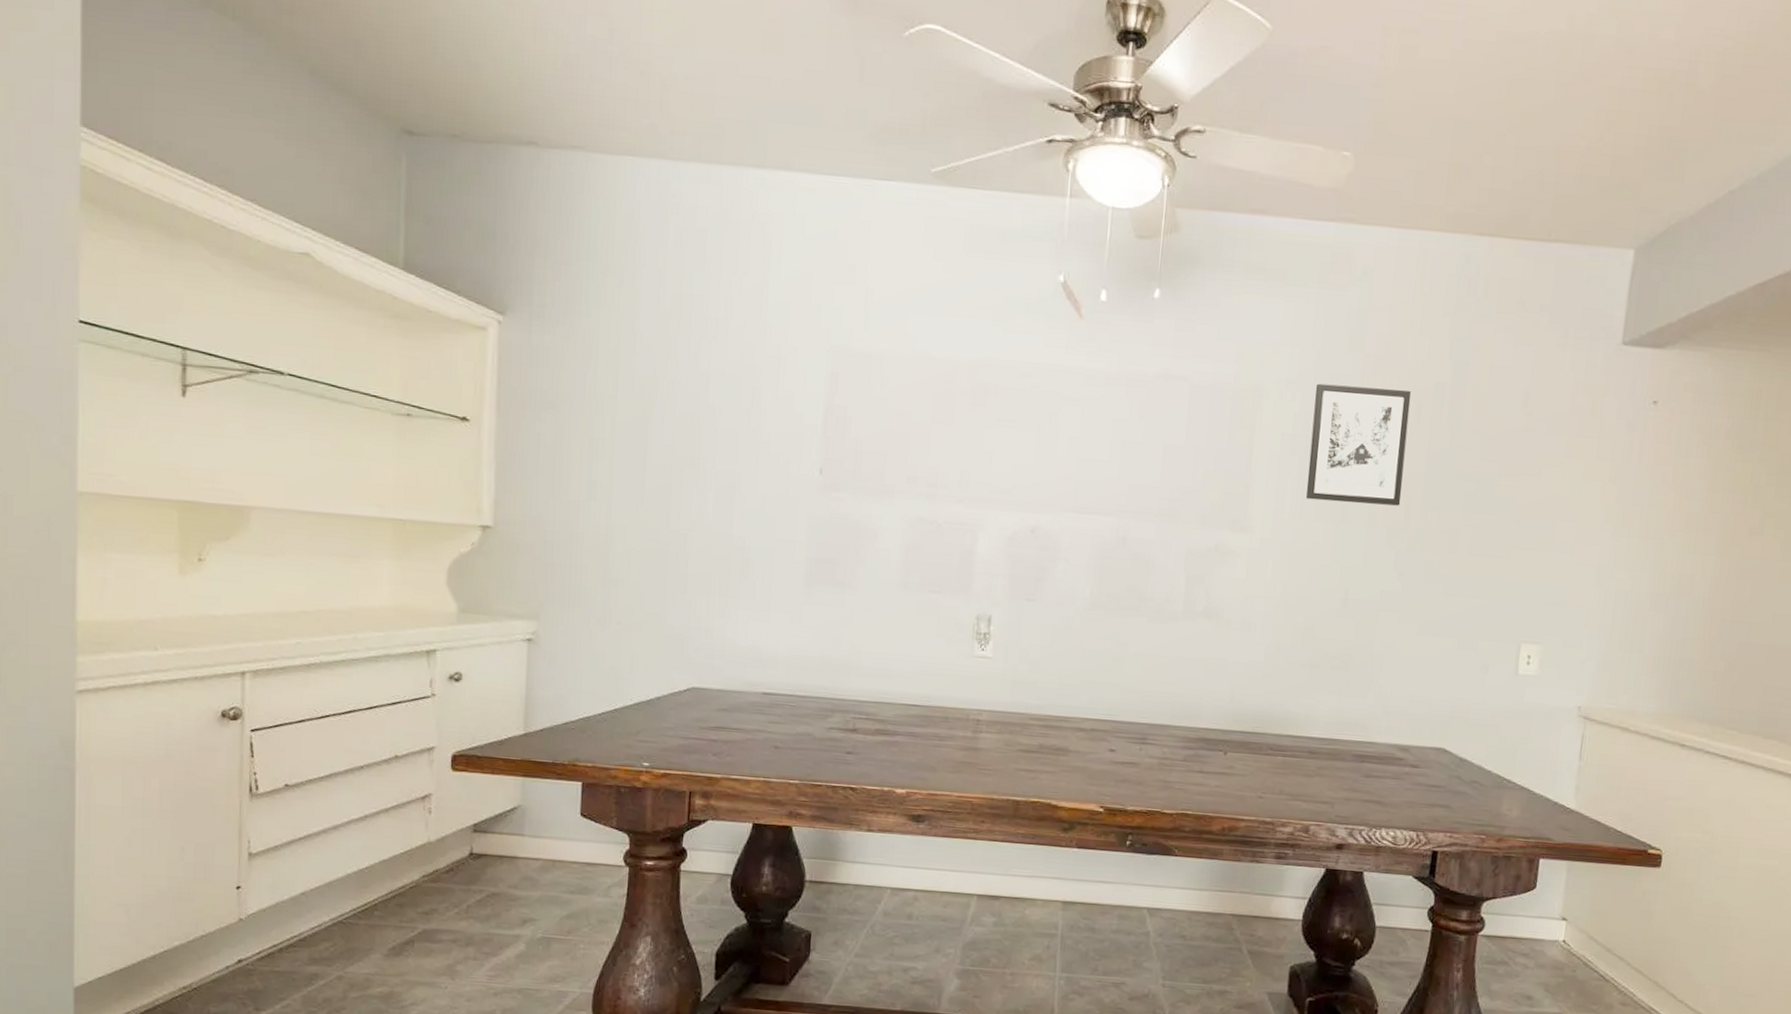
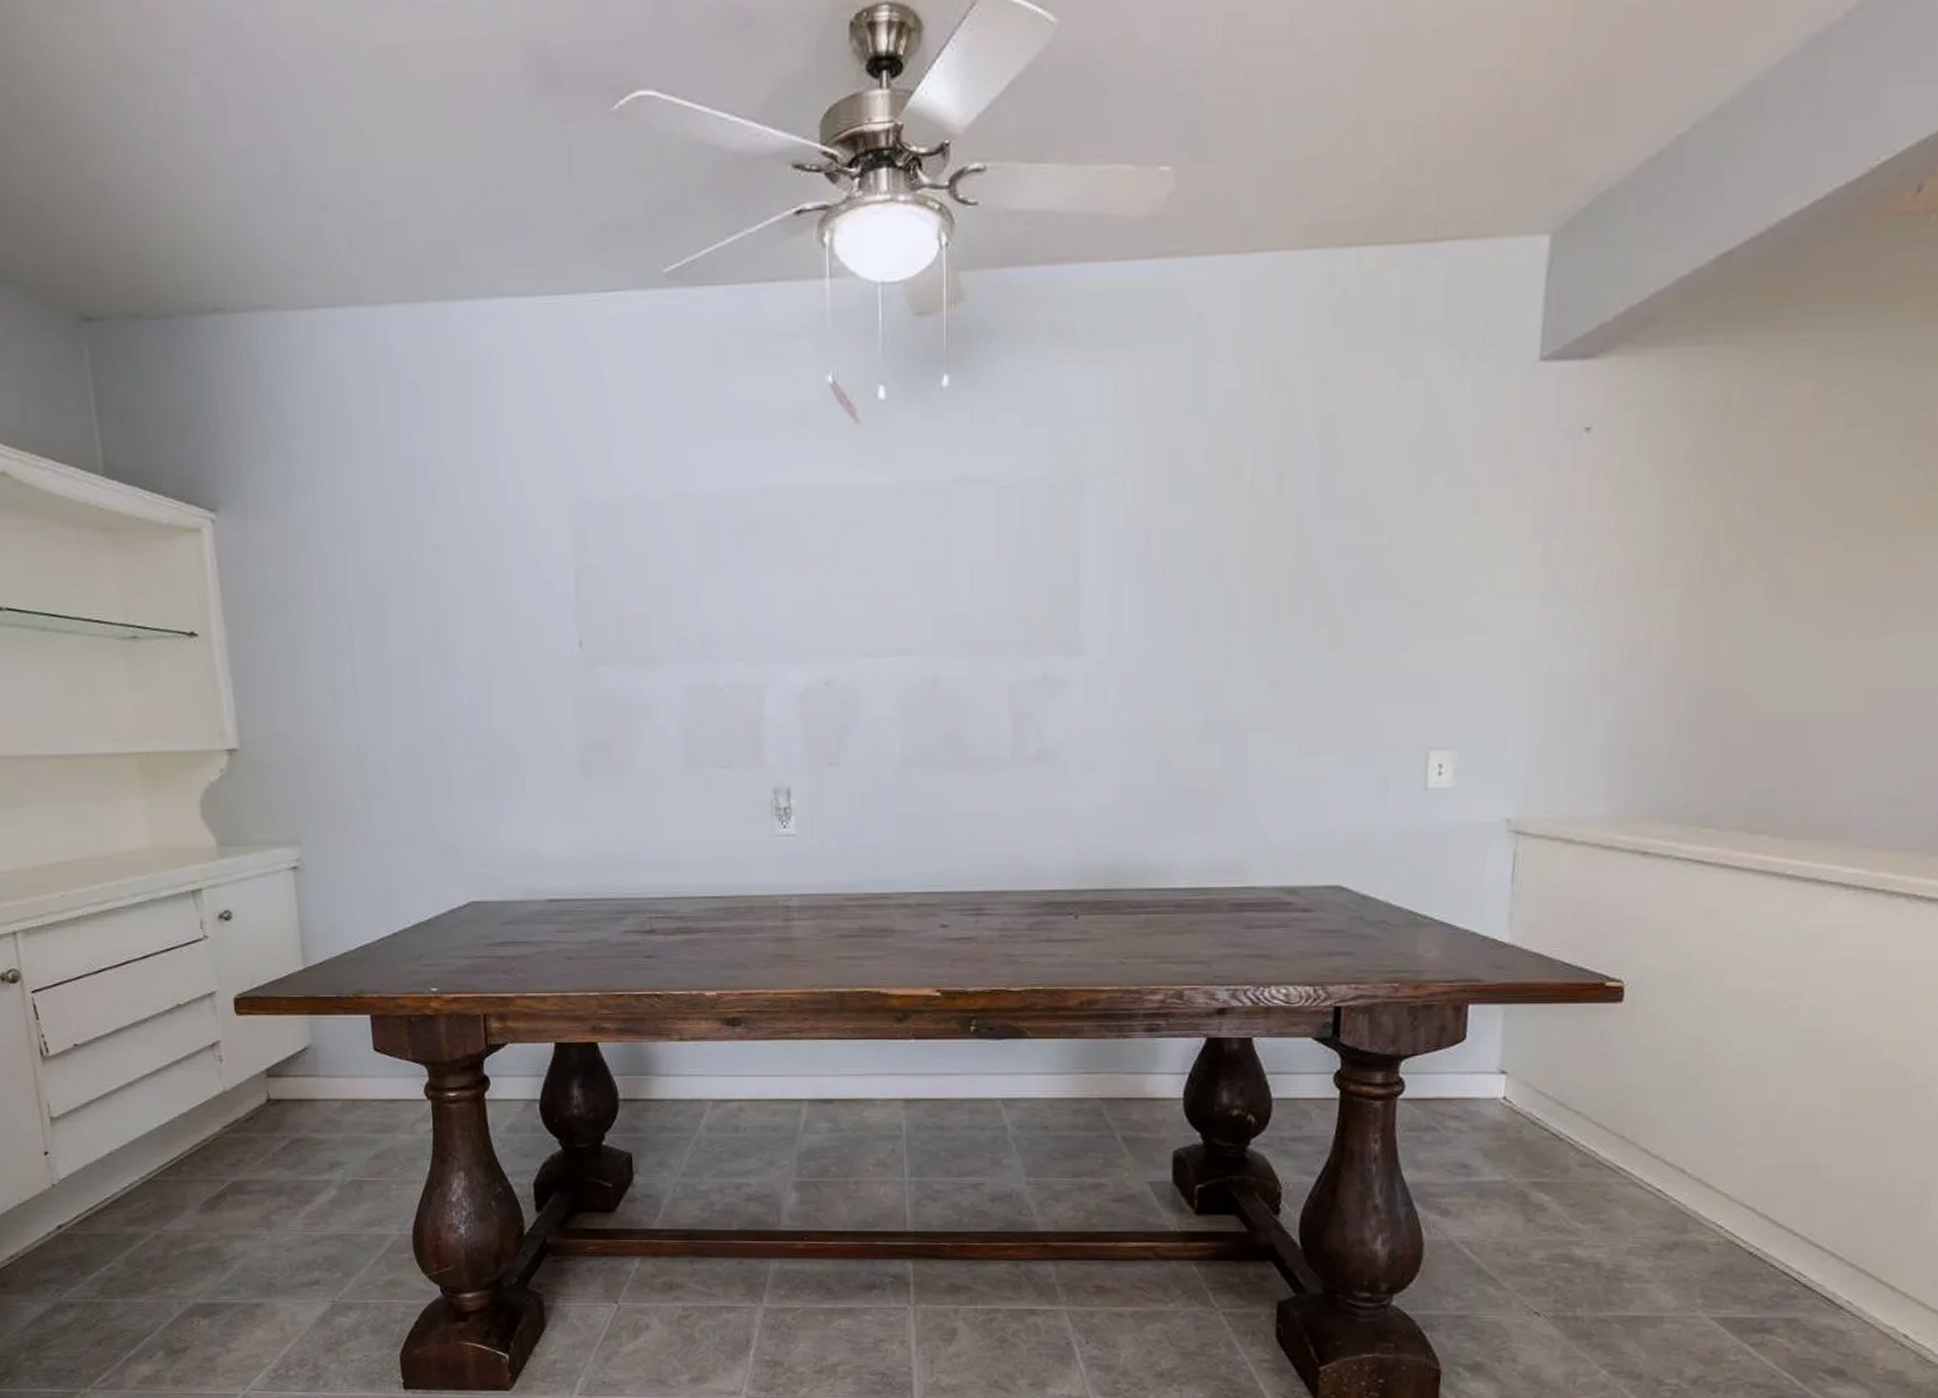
wall art: present [1305,383,1412,506] -> none [1147,456,1270,607]

